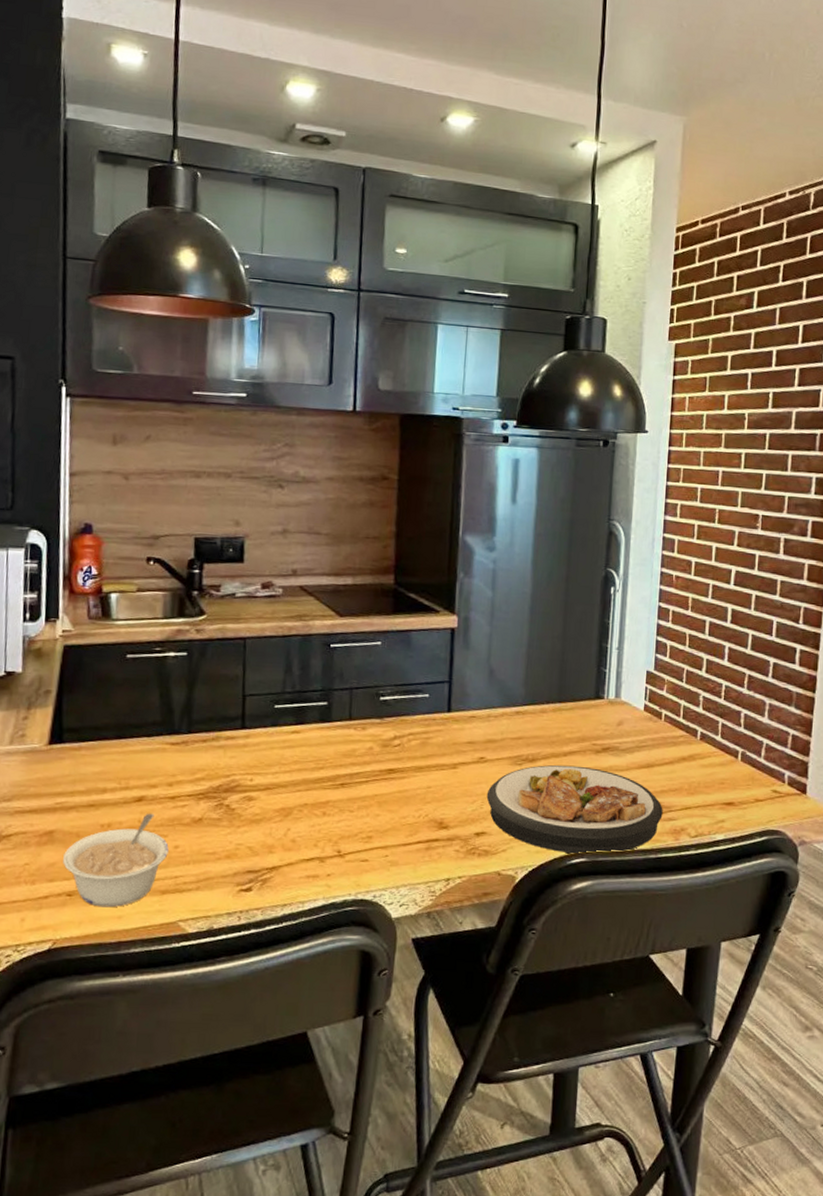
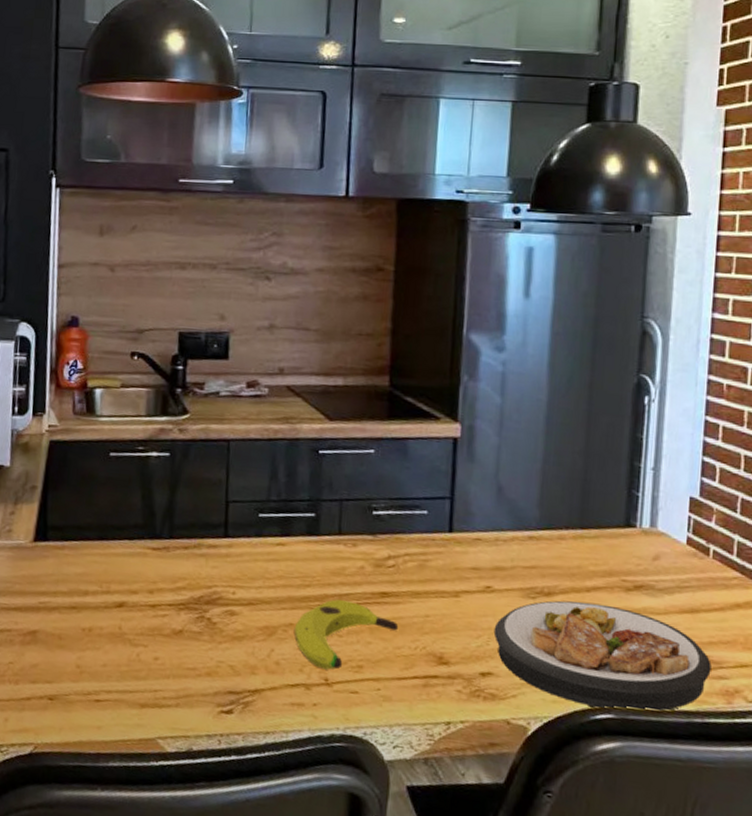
legume: present [63,813,169,908] -> none [45,620,149,717]
banana: none [308,779,404,843] -> present [294,599,399,670]

